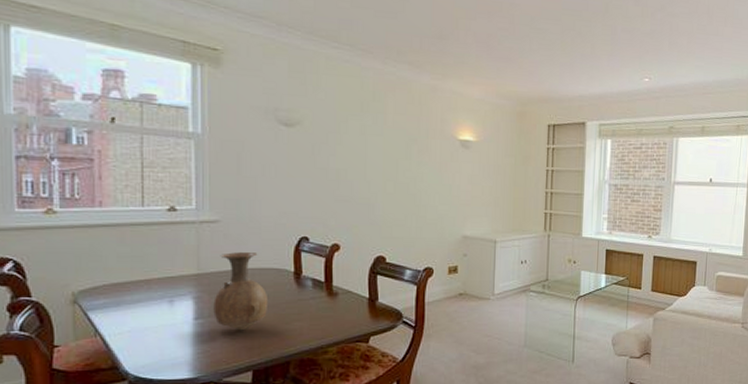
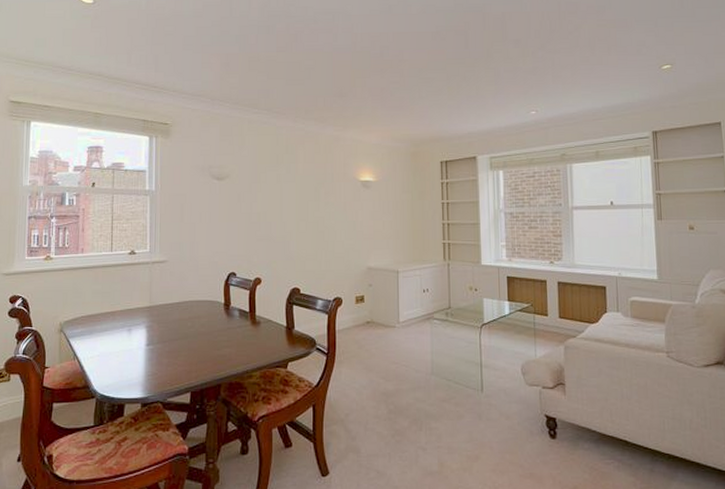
vase: present [213,252,269,331] -> none [161,287,204,356]

